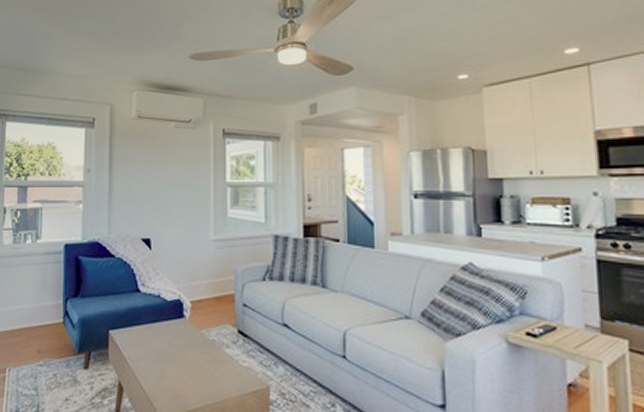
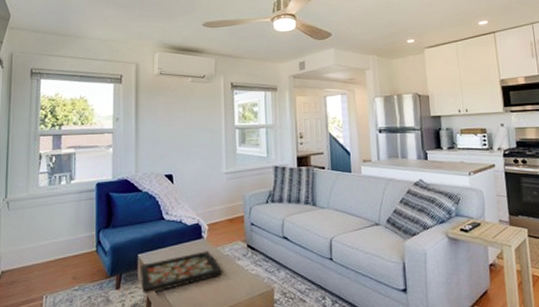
decorative tray: none [111,333,208,379] -> present [140,251,223,295]

